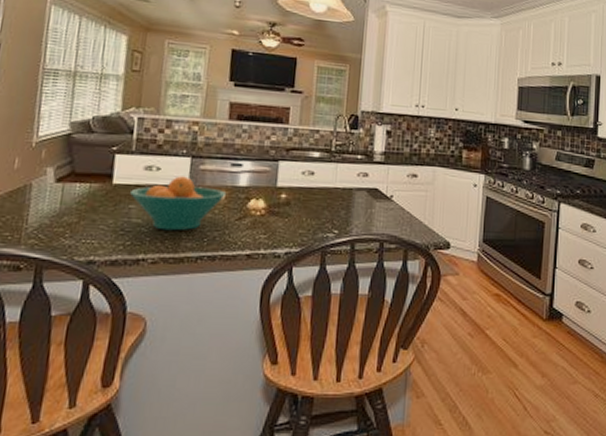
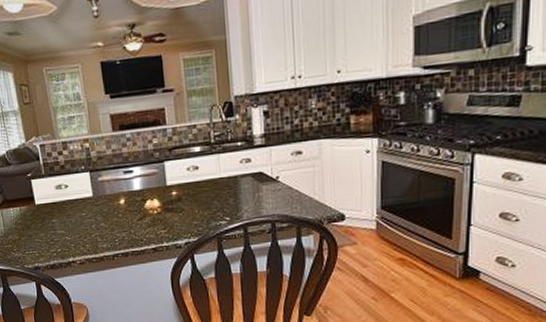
fruit bowl: present [130,176,227,231] -> none [50,189,126,237]

